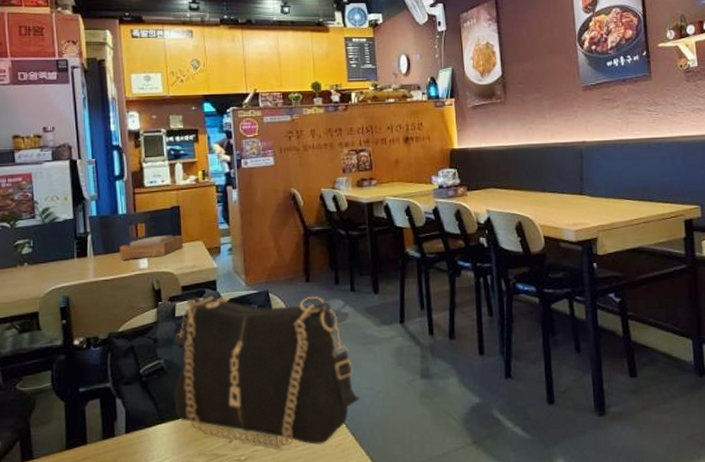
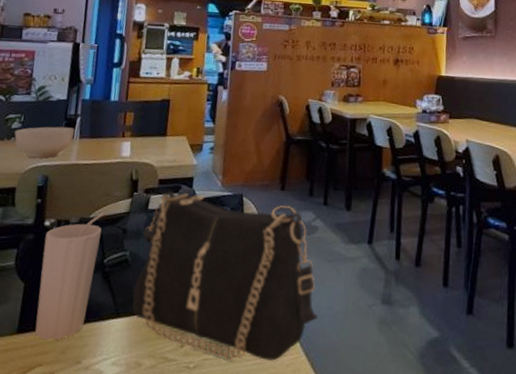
bowl: none [27,246,88,282] -> present [14,126,75,159]
cup: none [77,324,134,452] -> present [35,211,106,340]
napkin holder: present [119,235,184,260] -> none [104,126,169,148]

